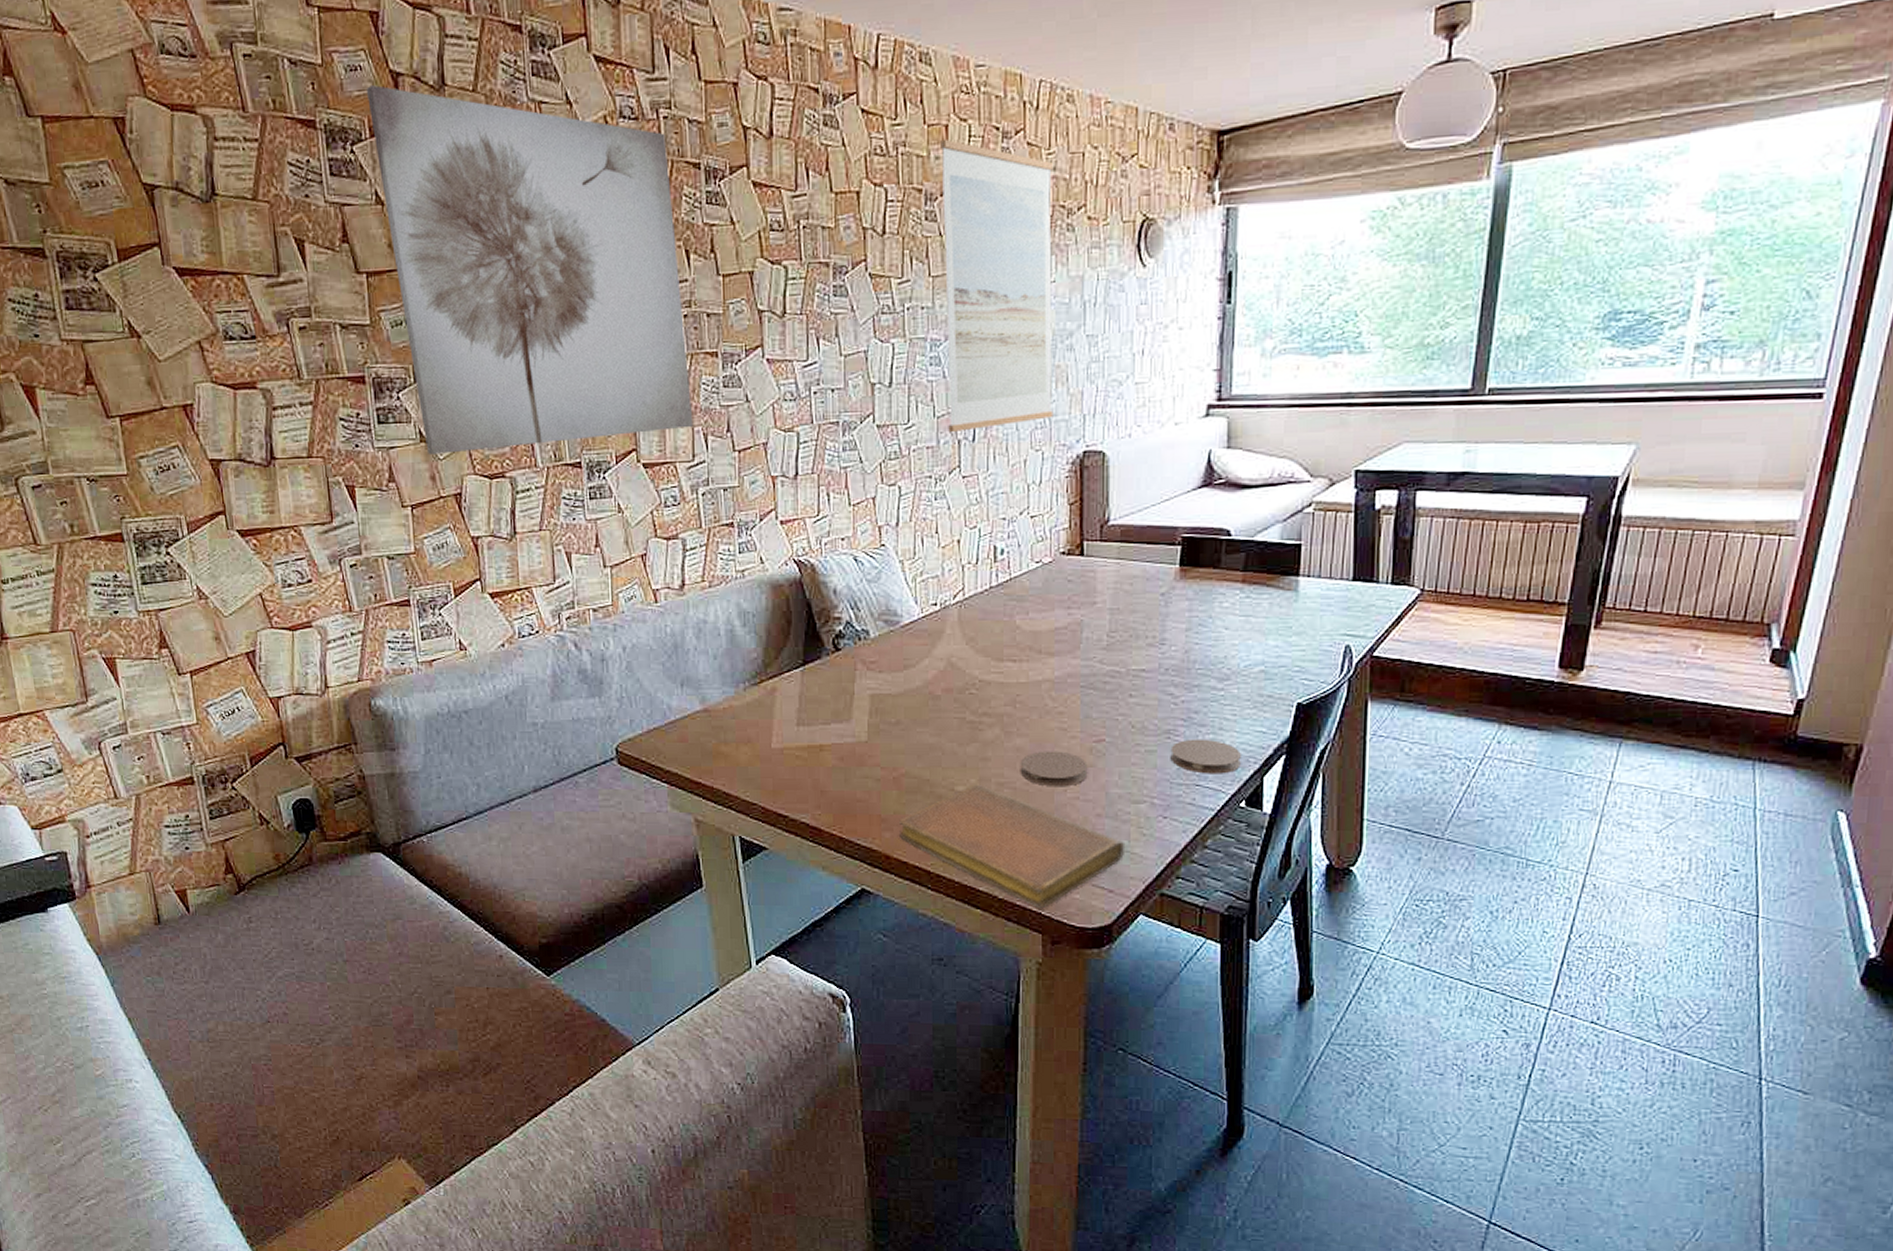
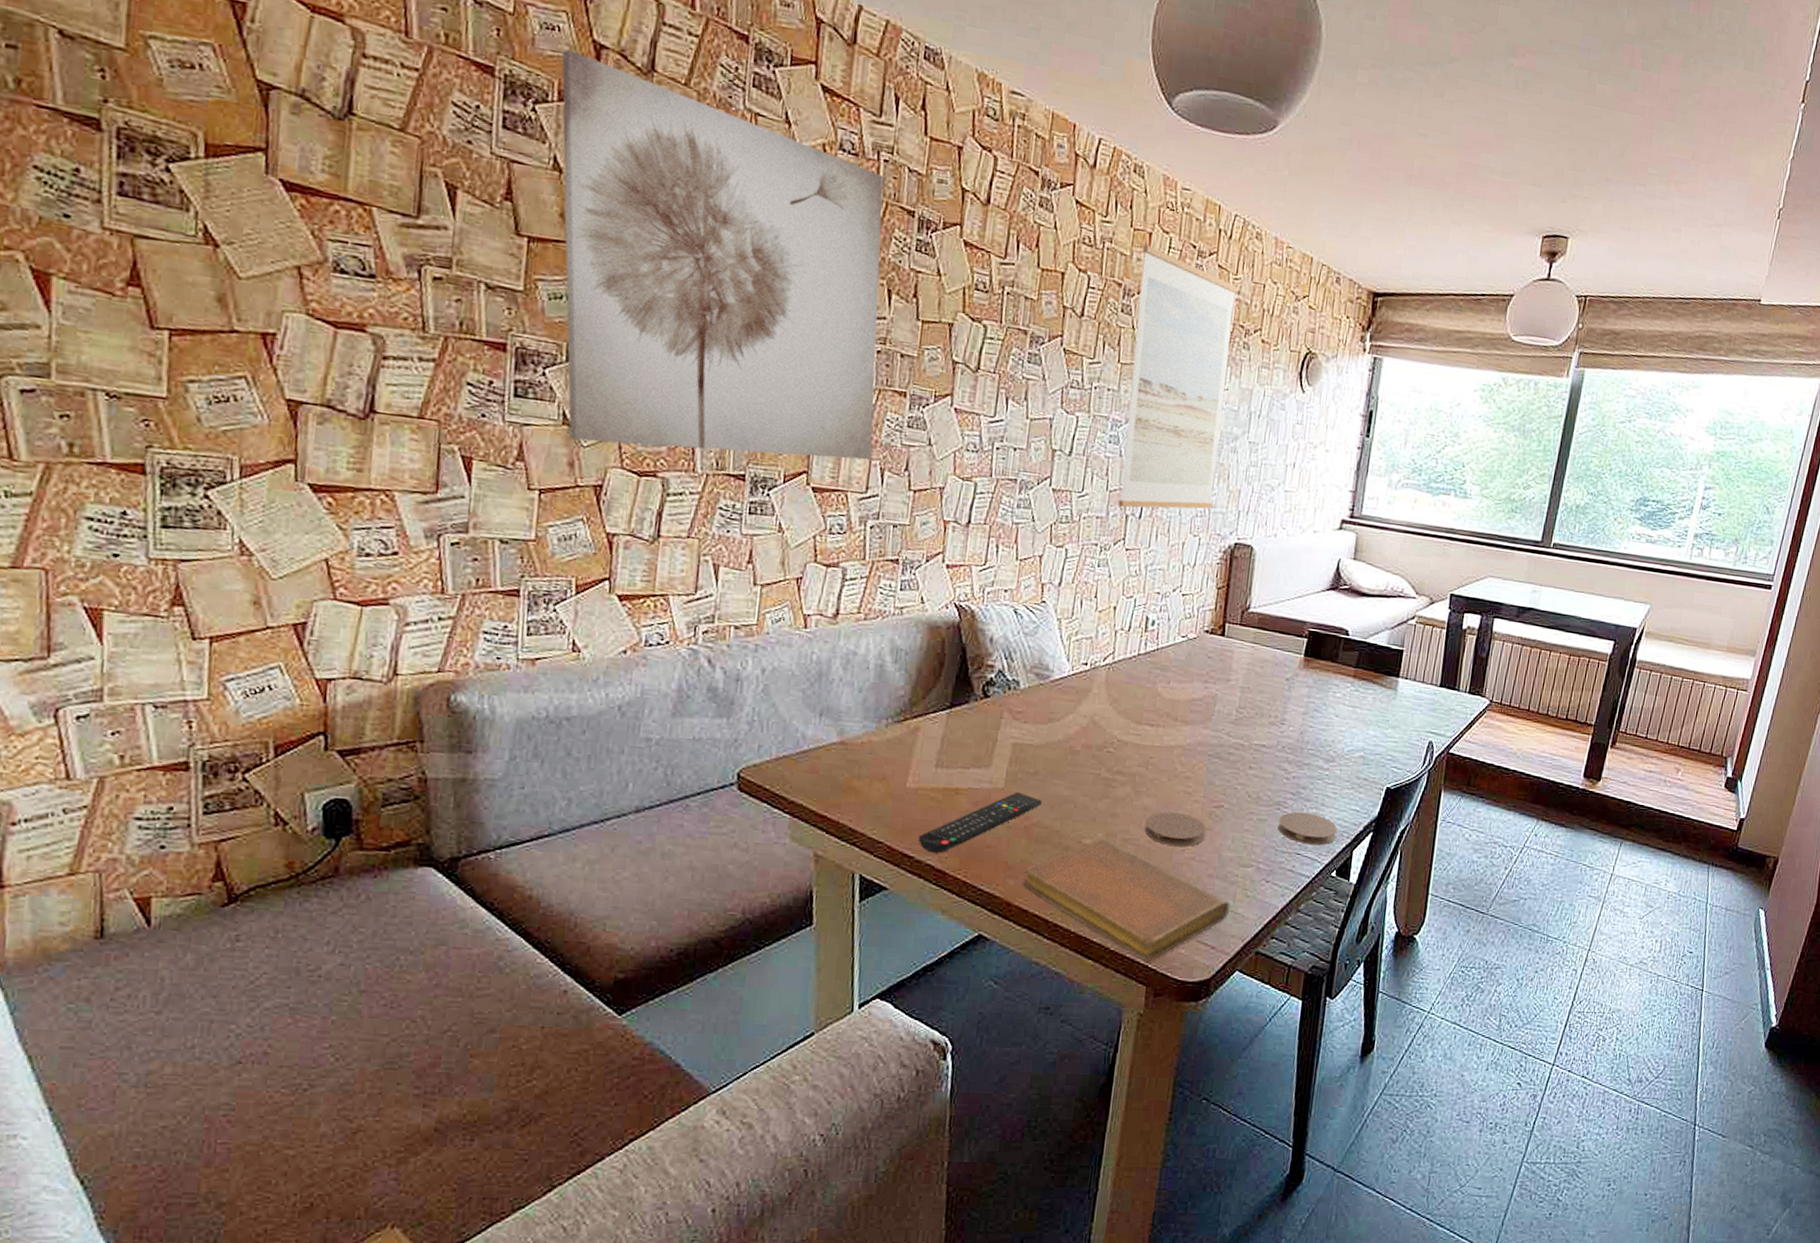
remote control: none [791,743,908,811] -> present [919,791,1042,853]

